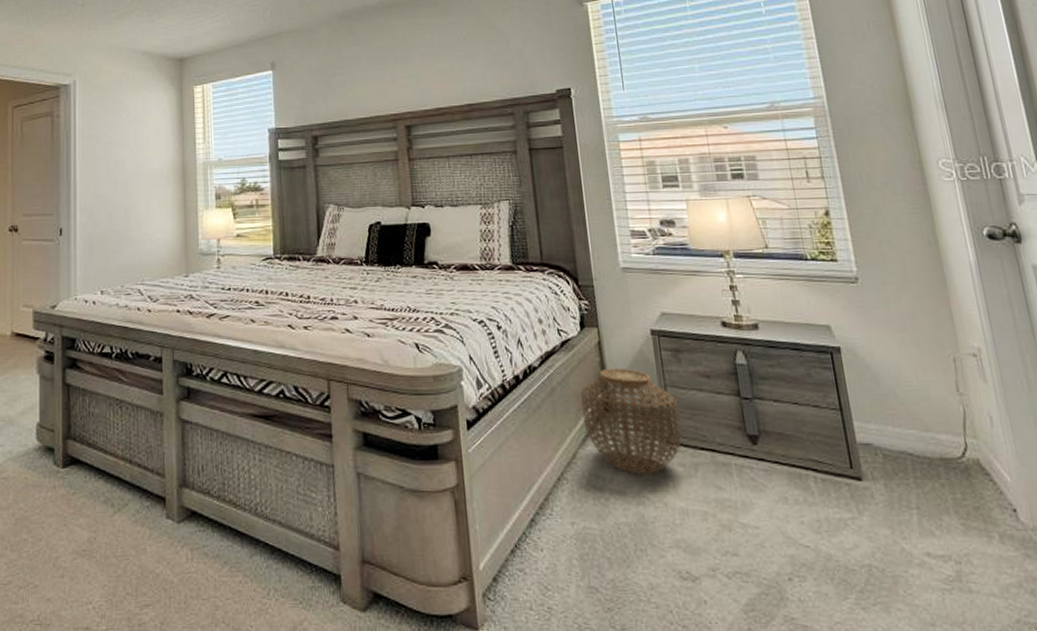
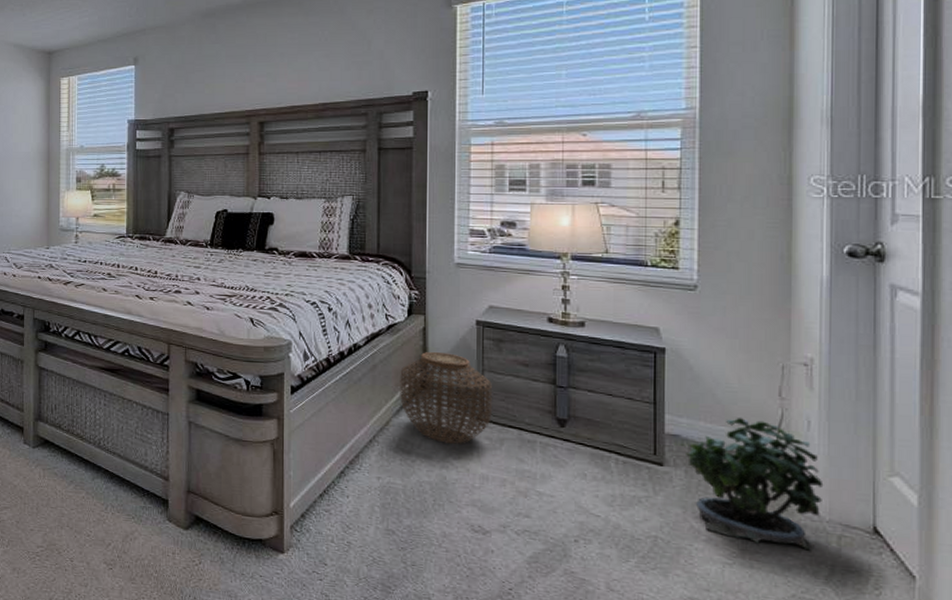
potted plant: none [881,417,1024,565] -> present [686,417,824,551]

